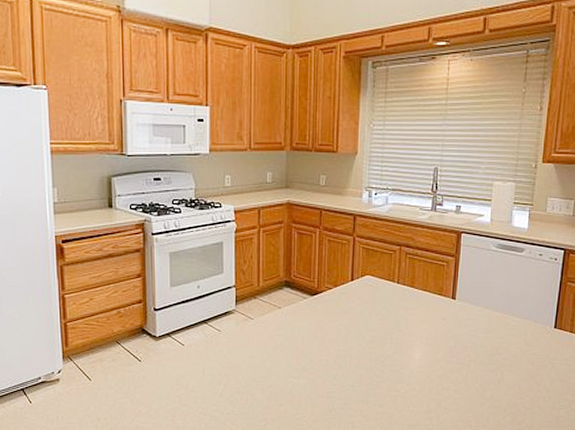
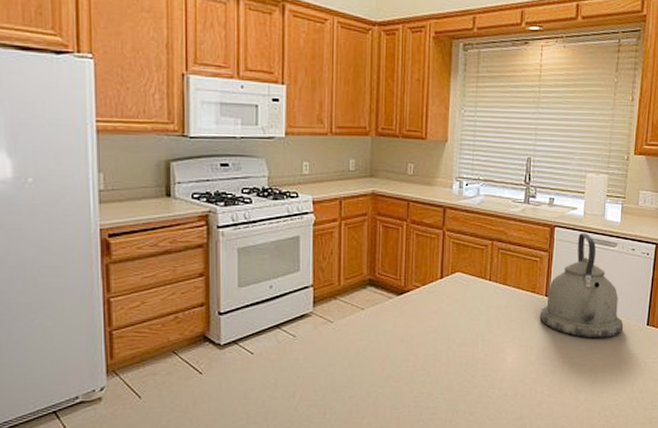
kettle: none [446,239,531,339] -> present [539,233,624,338]

